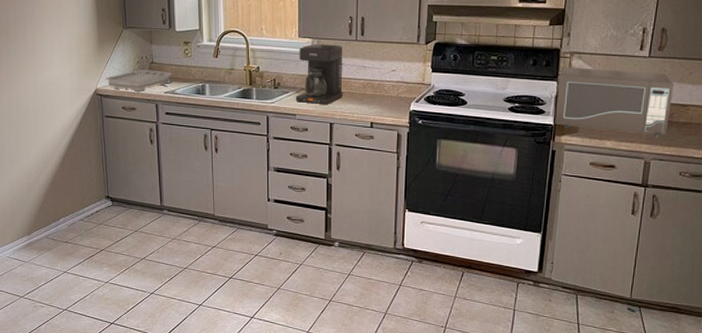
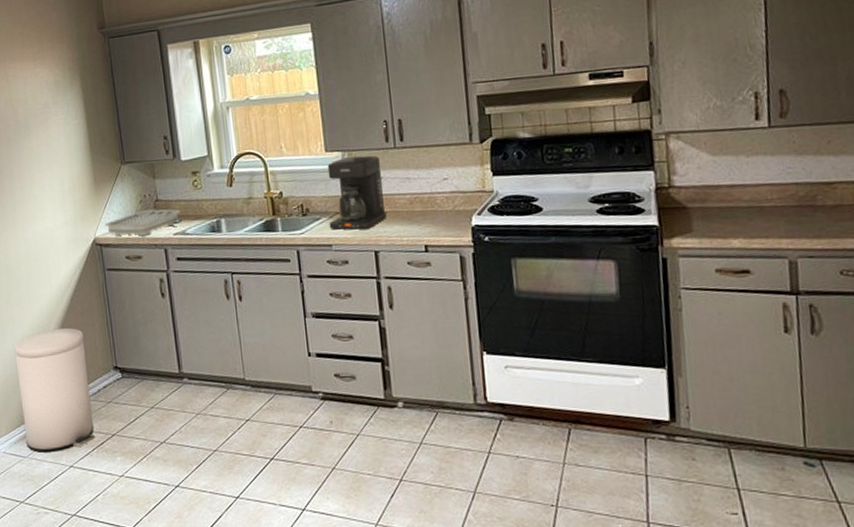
pedal bin: none [21,160,87,260] -> present [15,327,96,453]
microwave: present [555,66,674,138] -> none [655,145,813,229]

